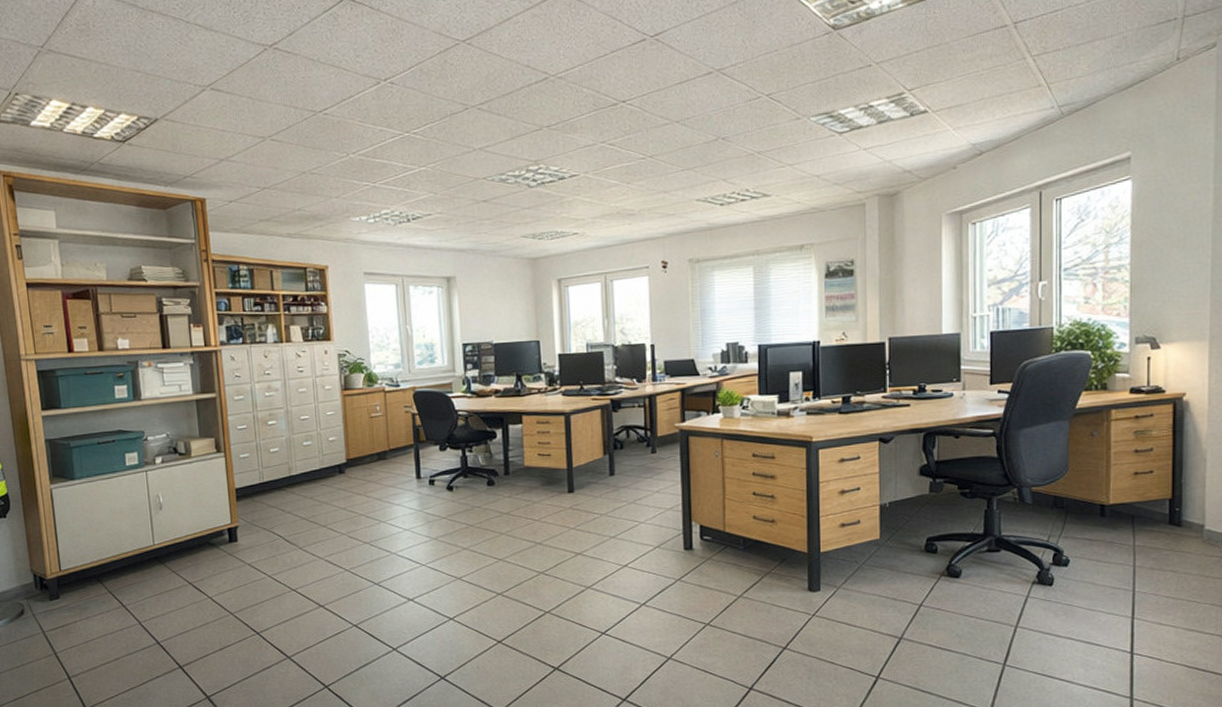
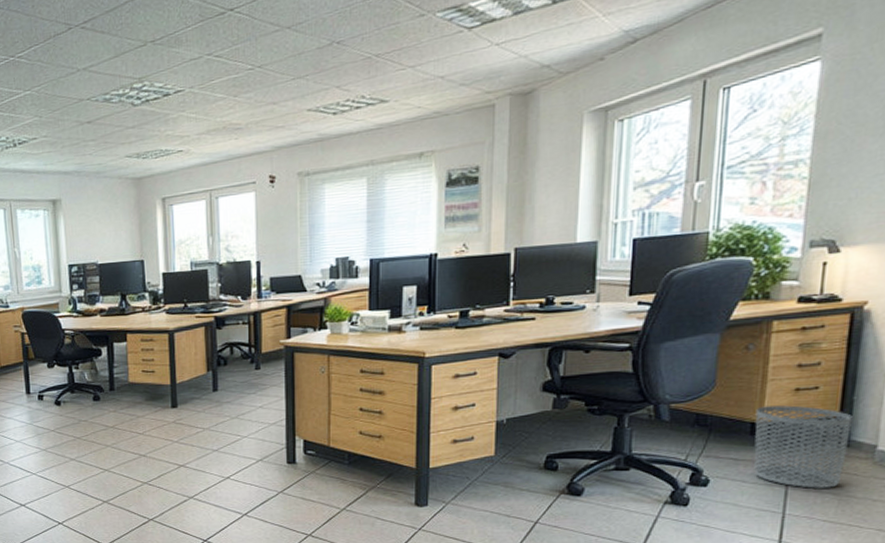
waste bin: none [1103,488,1182,567] -> present [754,405,852,488]

